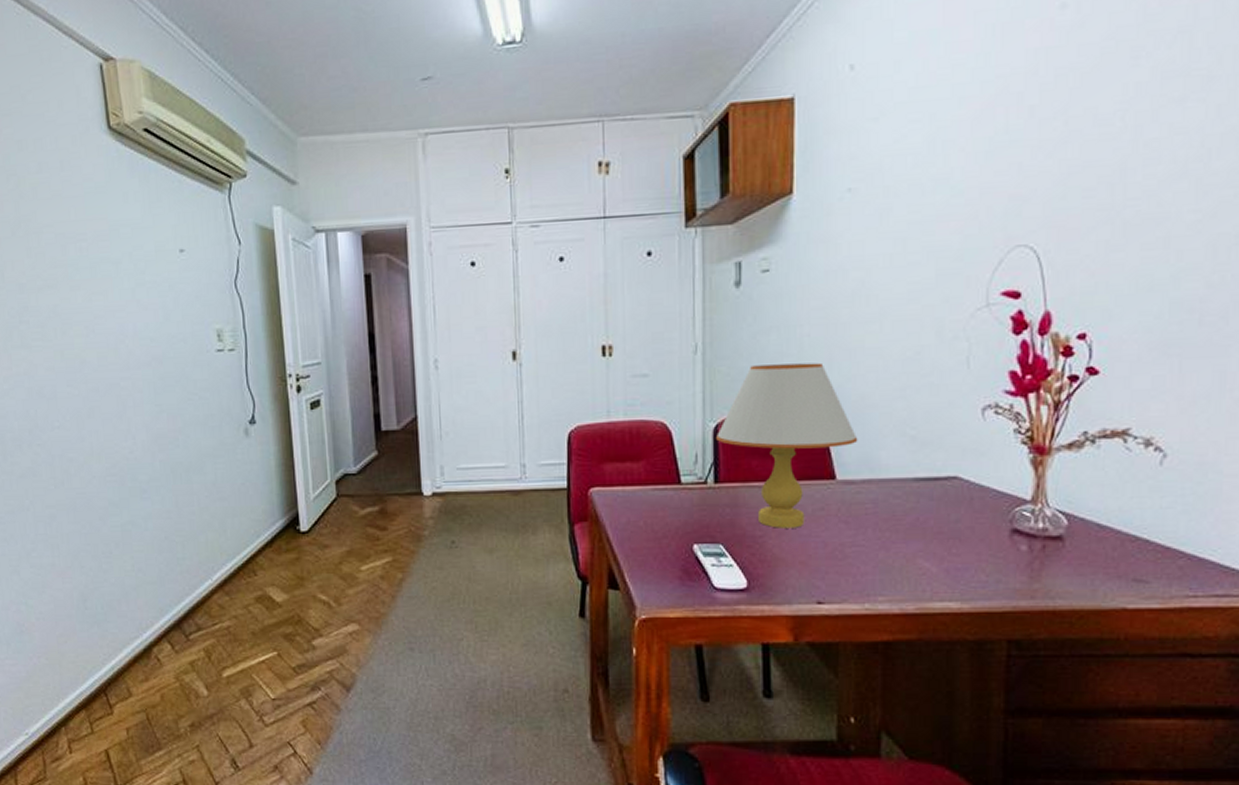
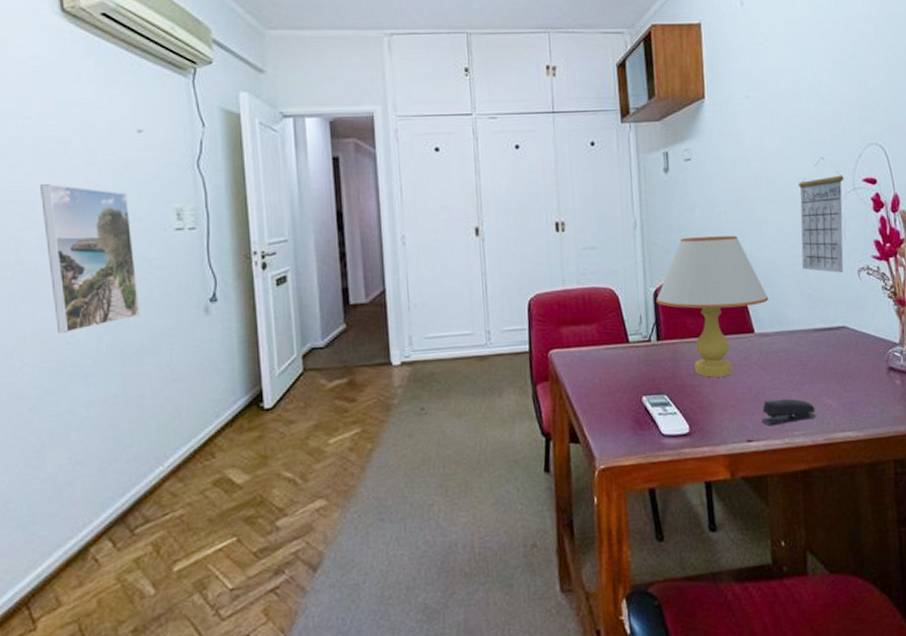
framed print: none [98,305,189,449] -> present [40,184,141,333]
stapler: none [837,558,909,587] -> present [761,399,817,425]
calendar: none [906,264,974,411] -> present [799,157,844,273]

